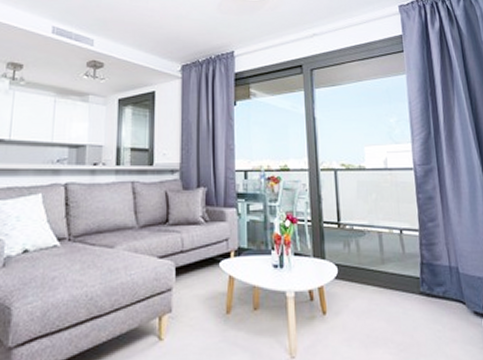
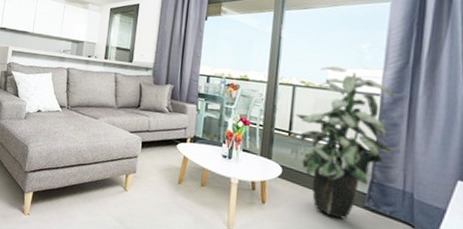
indoor plant: none [341,144,436,312] -> present [295,66,395,220]

